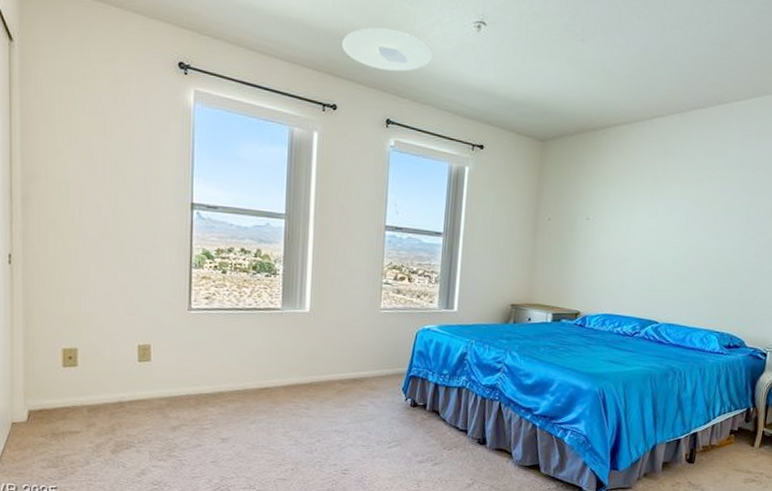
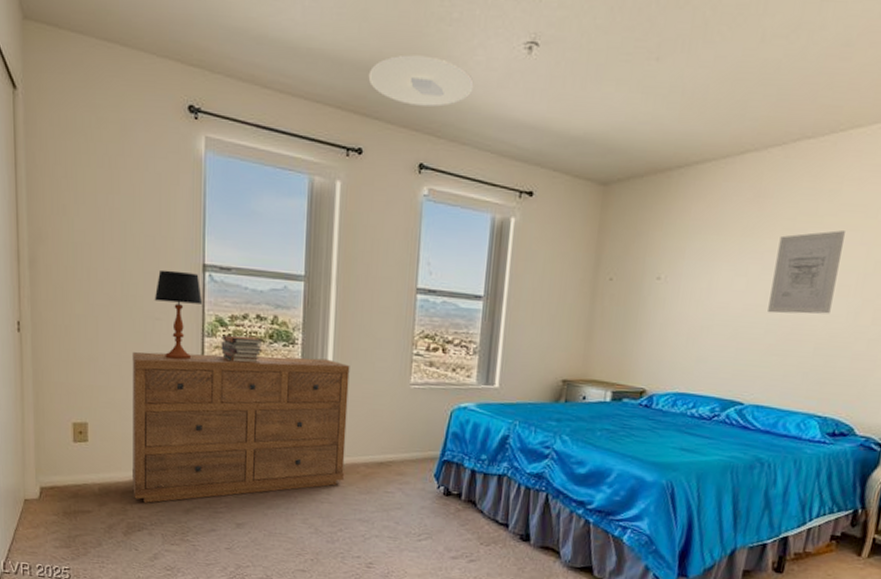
dresser: none [121,282,327,422] -> present [132,352,350,503]
table lamp: none [144,207,191,289] -> present [154,269,203,360]
book stack: none [207,266,247,292] -> present [221,335,263,363]
wall art: none [675,182,731,249] -> present [767,230,845,314]

